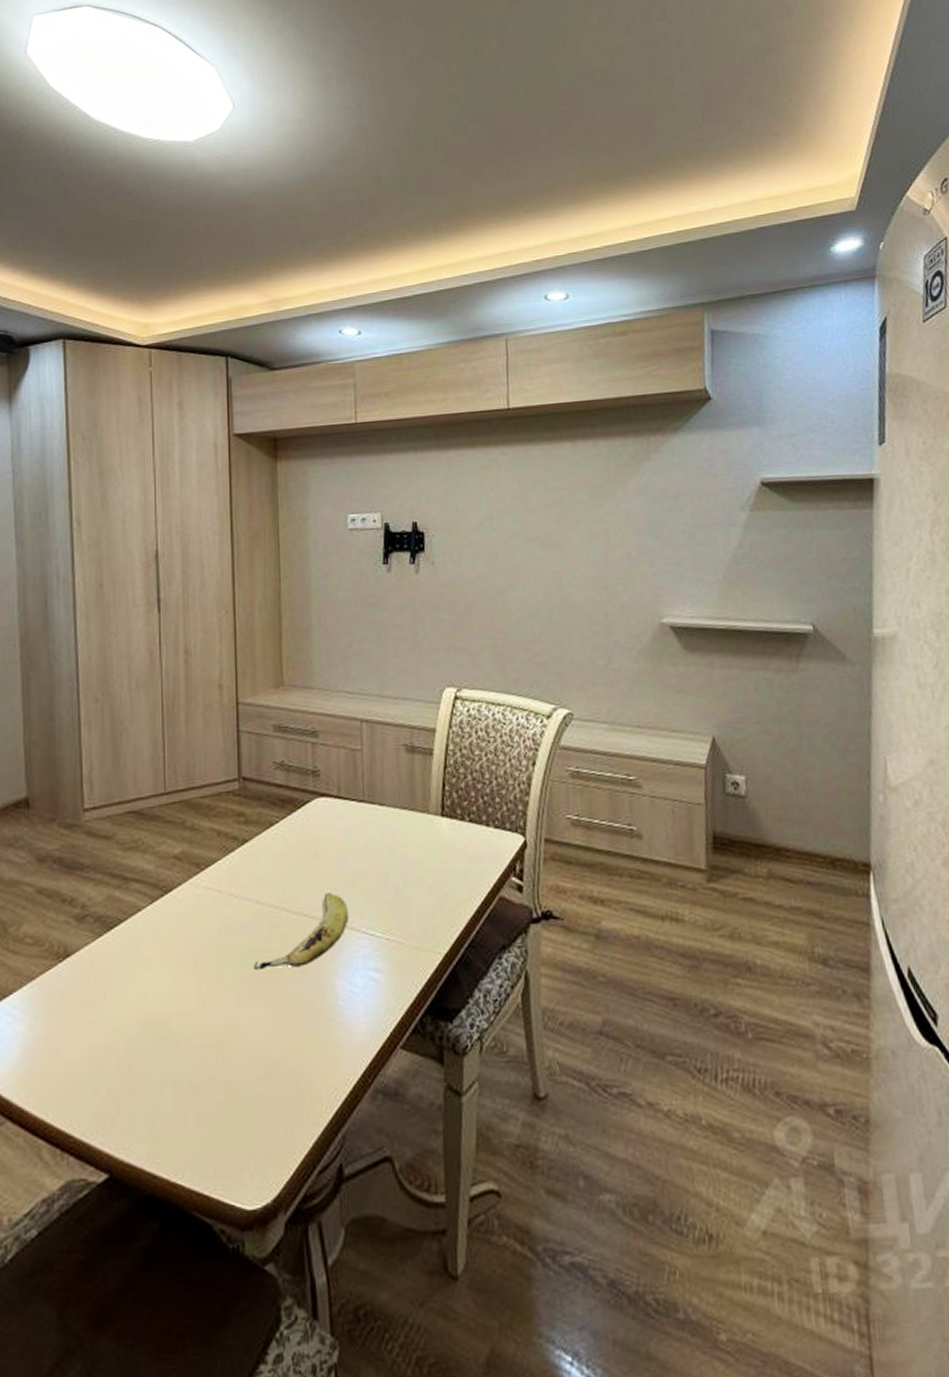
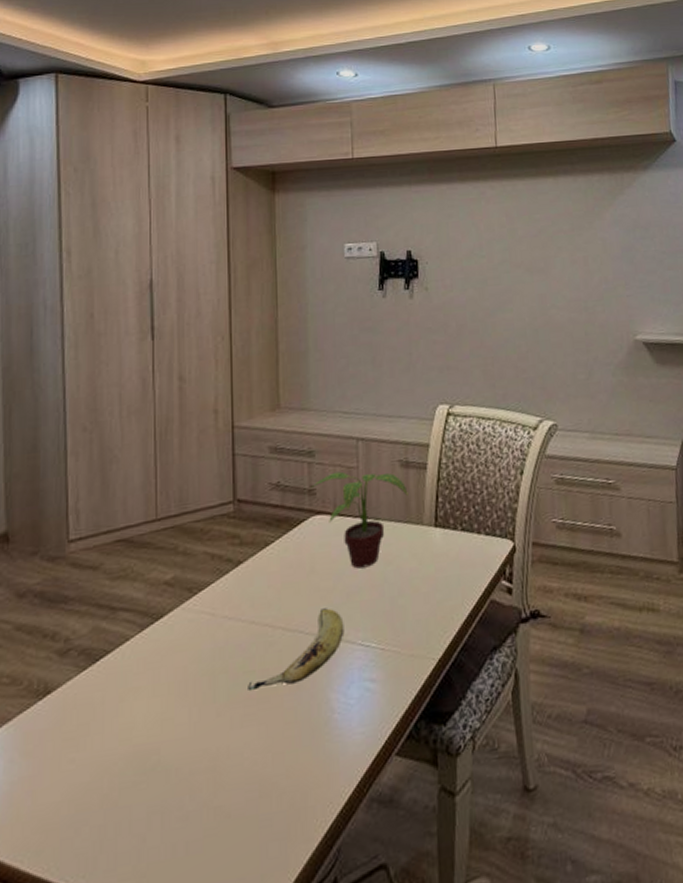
potted plant: none [314,753,414,855] -> present [310,471,408,569]

